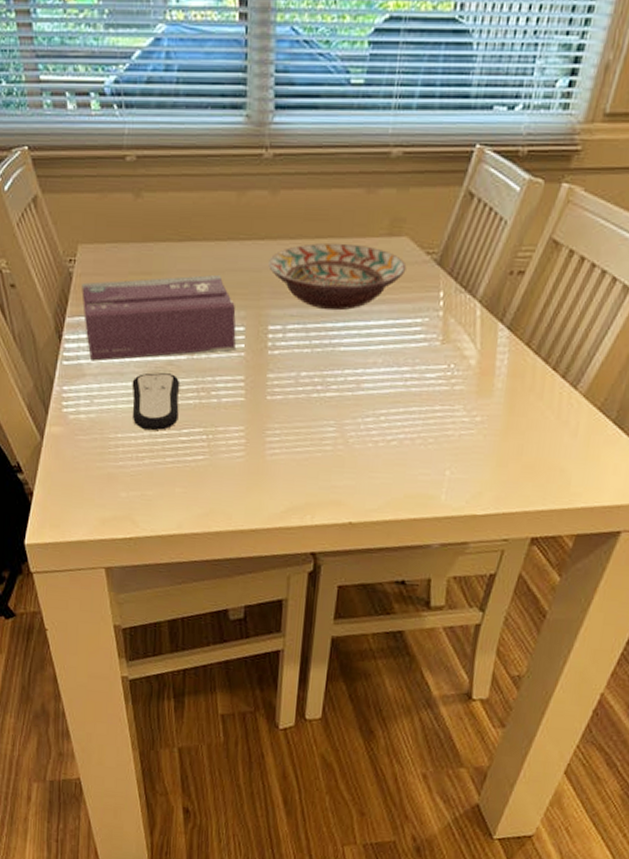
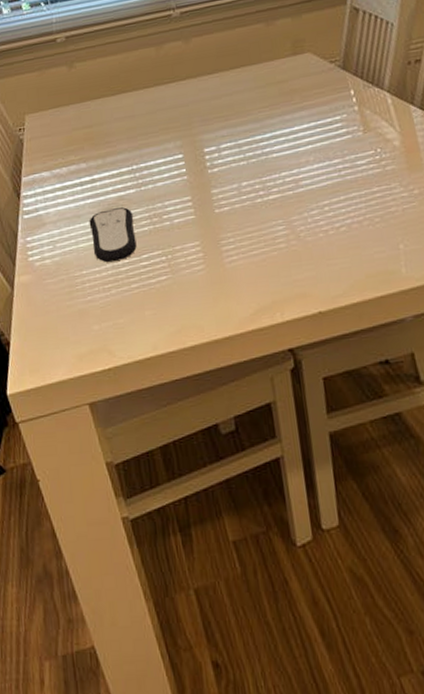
tissue box: present [82,274,236,361] -> none [32,115,178,211]
decorative bowl: present [269,243,407,311] -> none [193,67,316,126]

